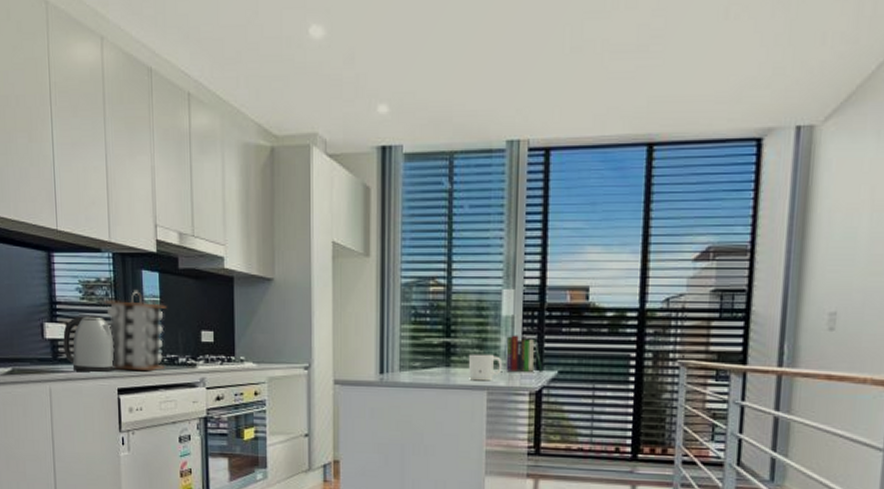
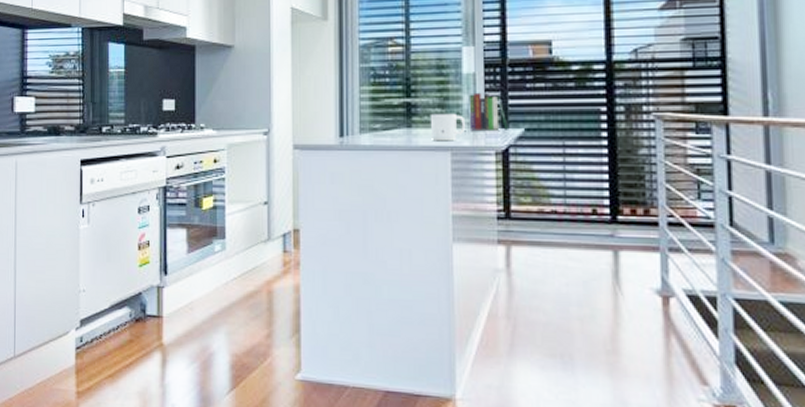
kettle: present [63,315,114,373] -> none [31,88,79,145]
spice rack: present [105,291,166,372] -> none [72,63,130,142]

